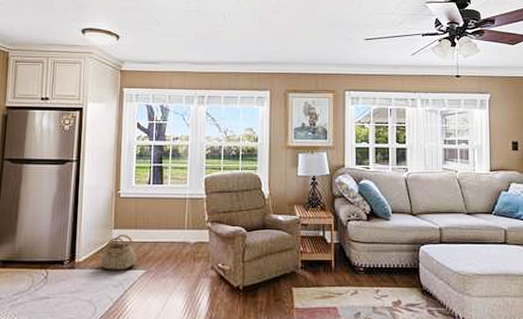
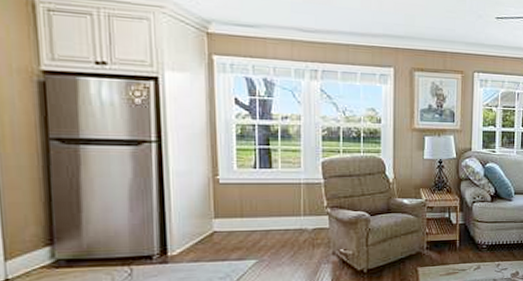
basket: present [101,234,137,270] -> none [201,223,246,262]

